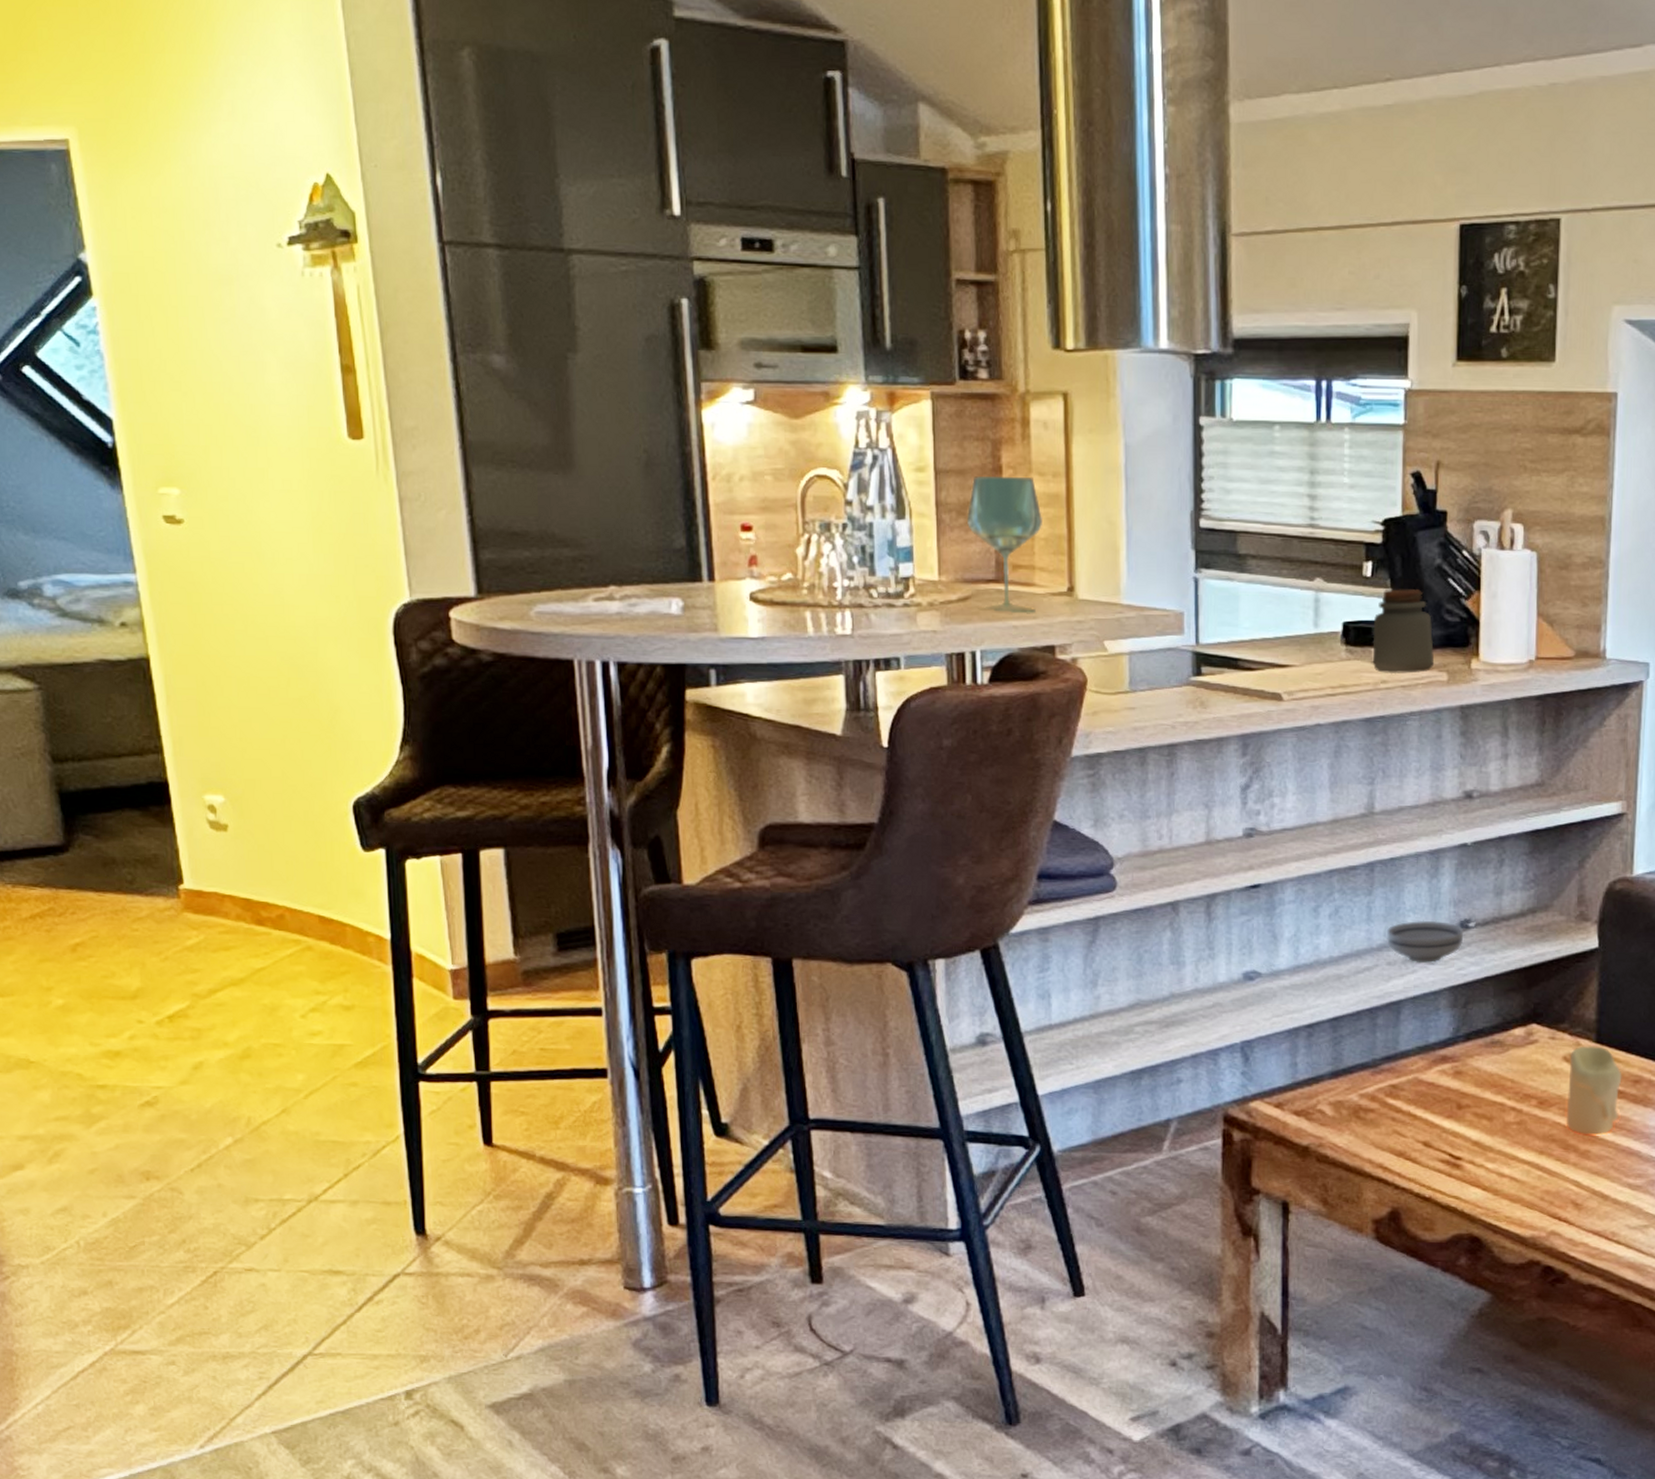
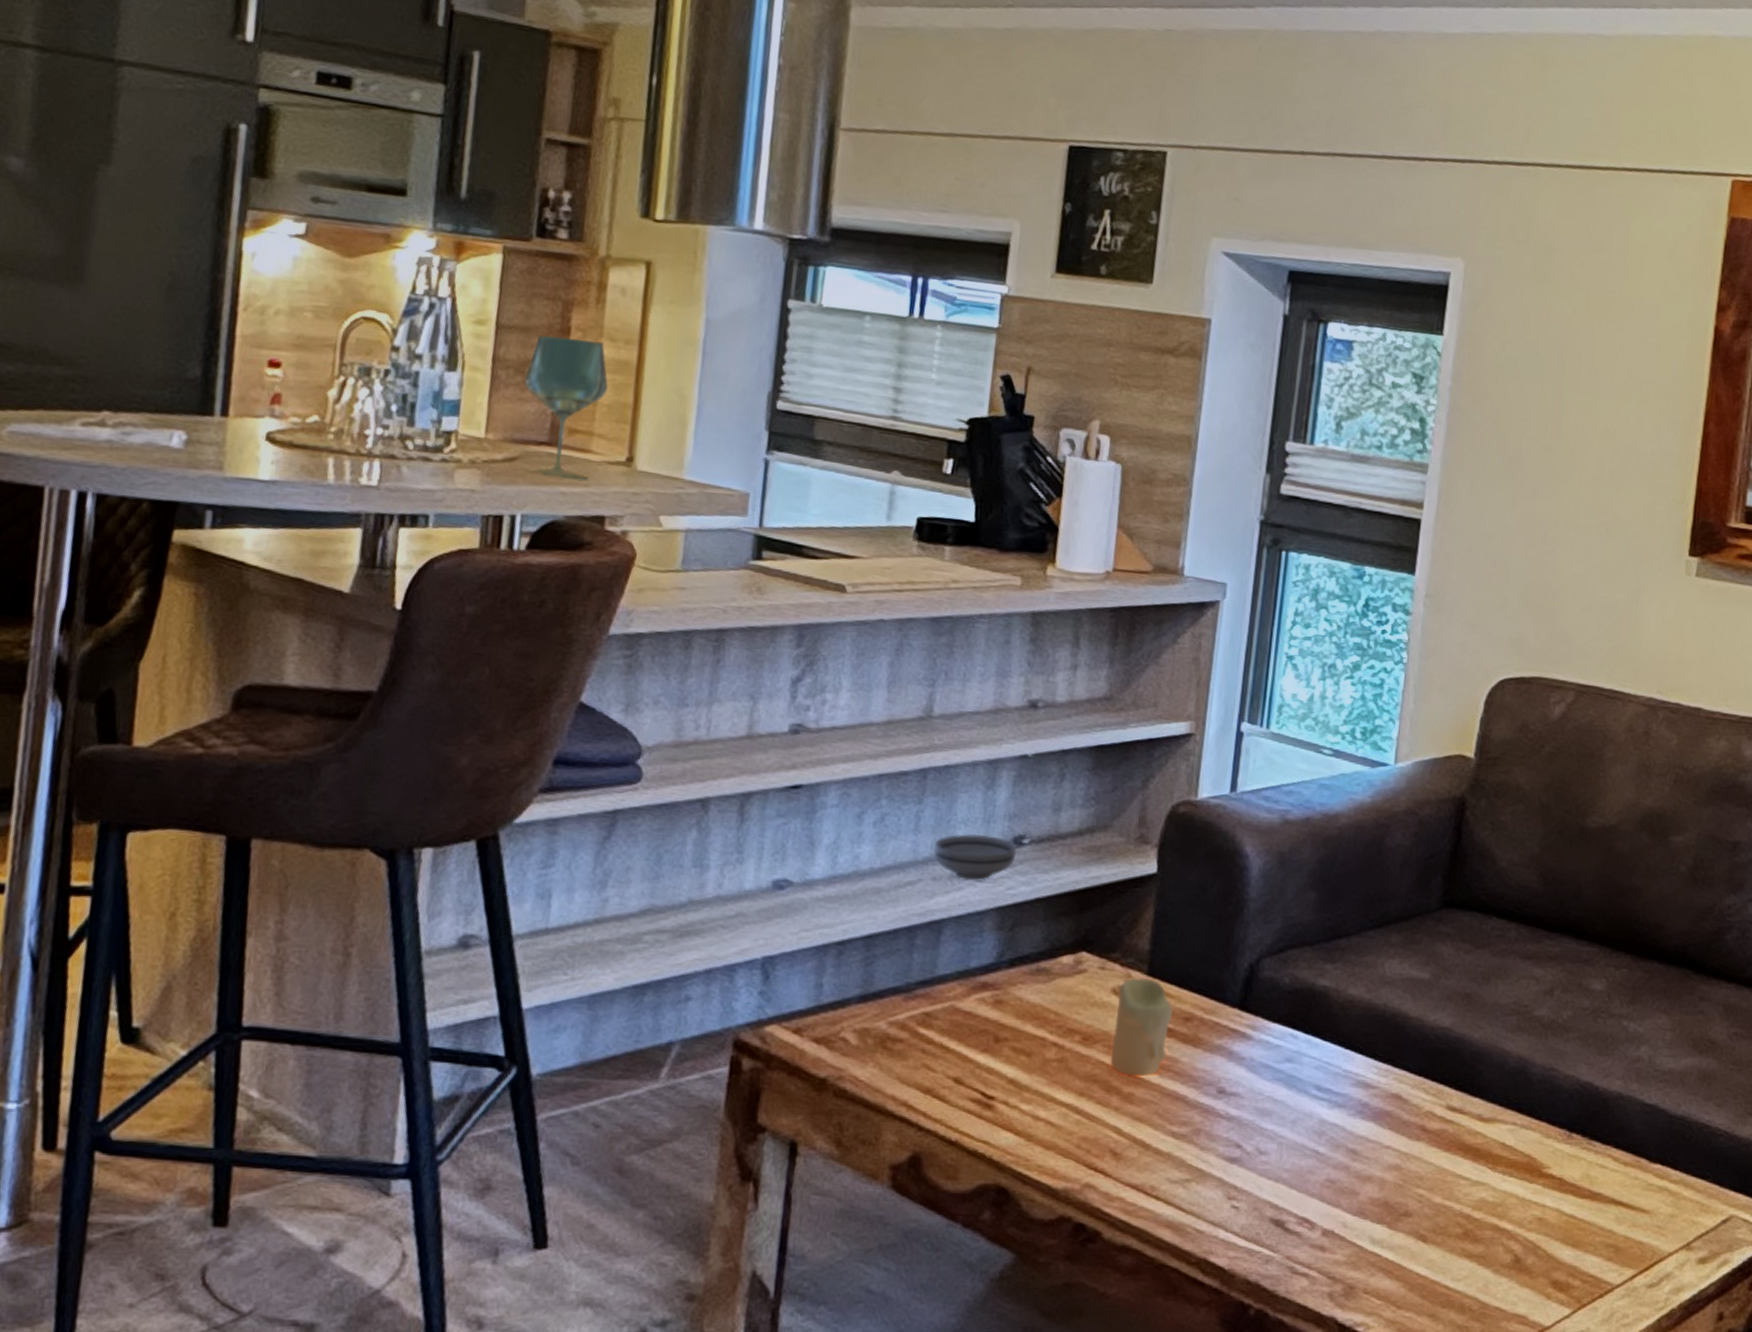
jar: present [1372,589,1434,675] -> none [944,488,1010,575]

